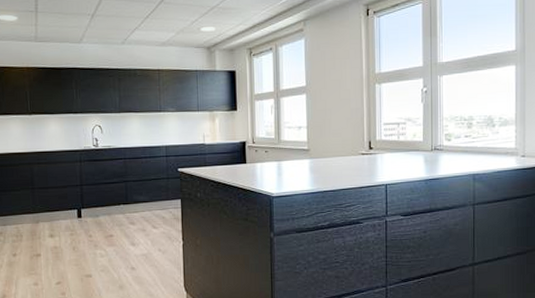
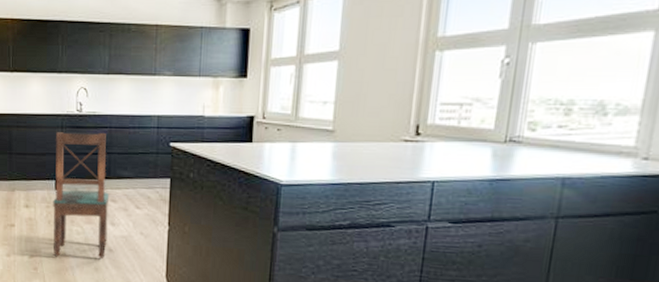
dining chair: none [75,164,129,280] -> present [53,132,110,259]

